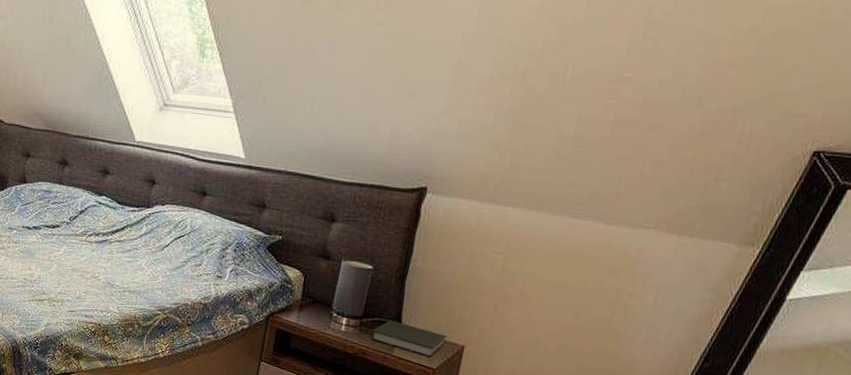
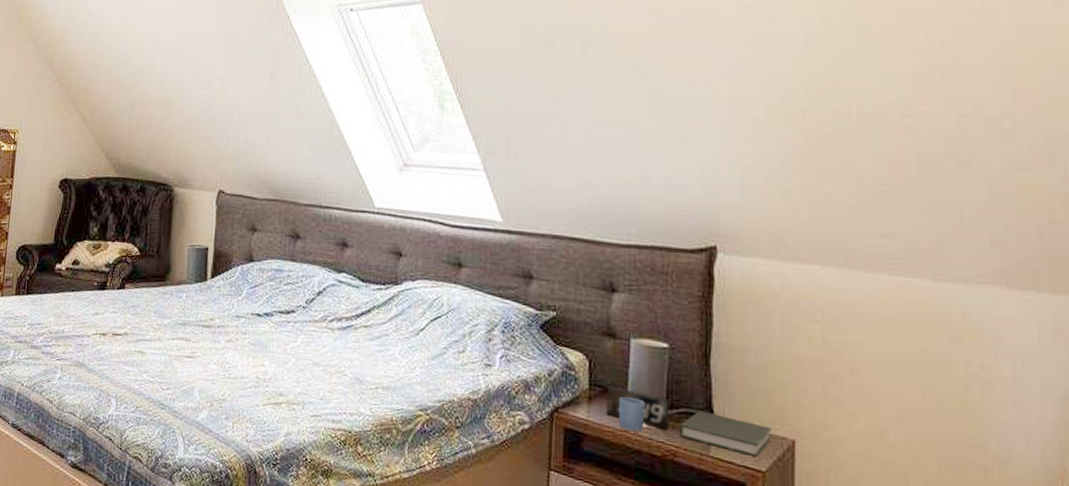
alarm clock: none [312,297,367,335] -> present [605,385,669,431]
mug: none [322,306,347,335] -> present [618,396,645,433]

